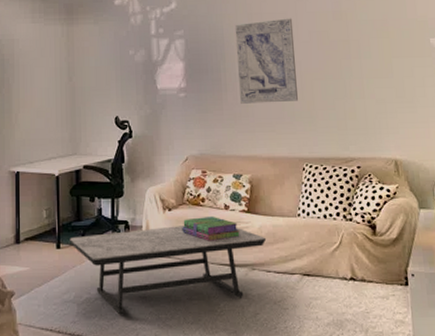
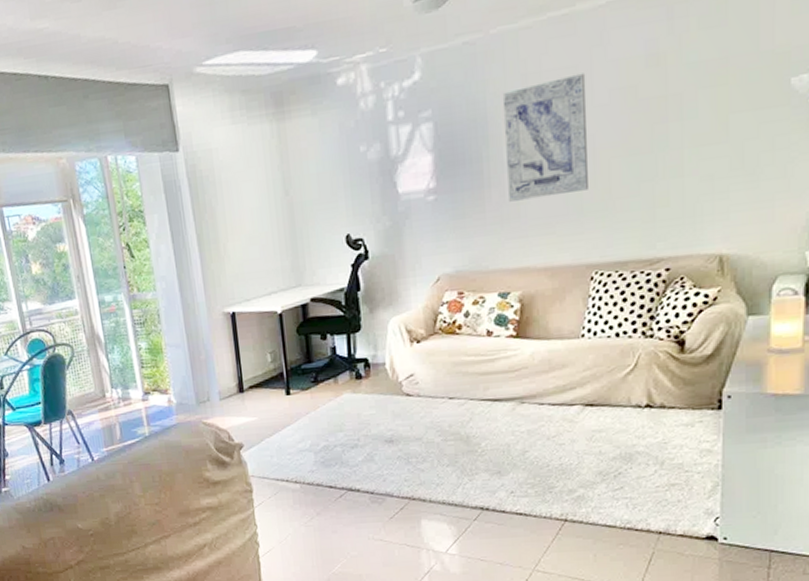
coffee table: present [70,226,267,317] -> none [300,355,540,463]
stack of books: present [182,215,240,241] -> none [434,344,506,375]

